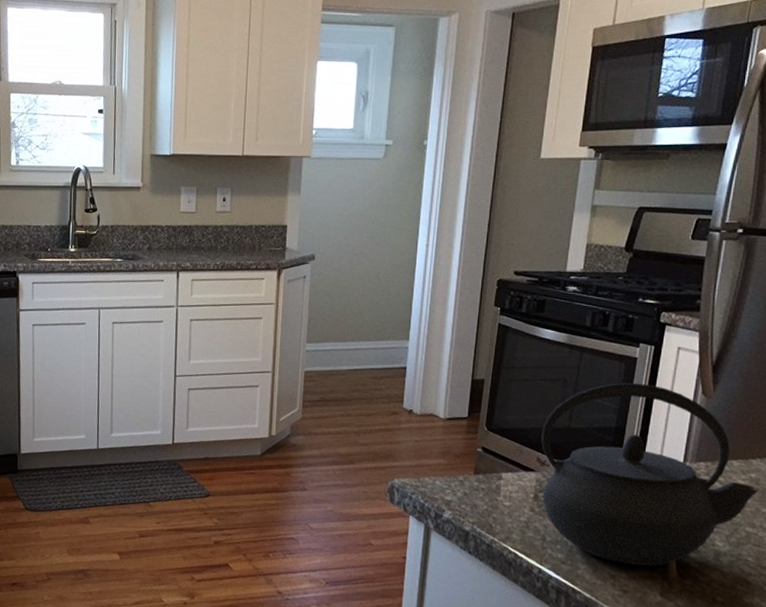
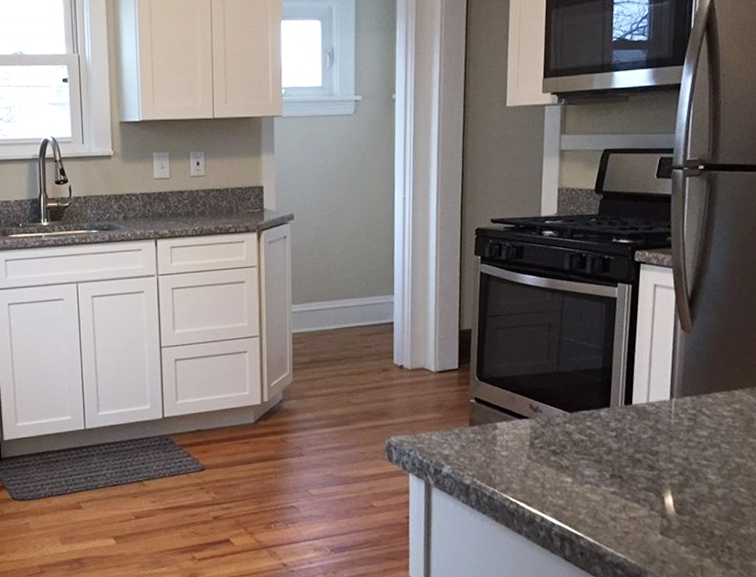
kettle: present [541,382,759,566] -> none [532,322,744,505]

